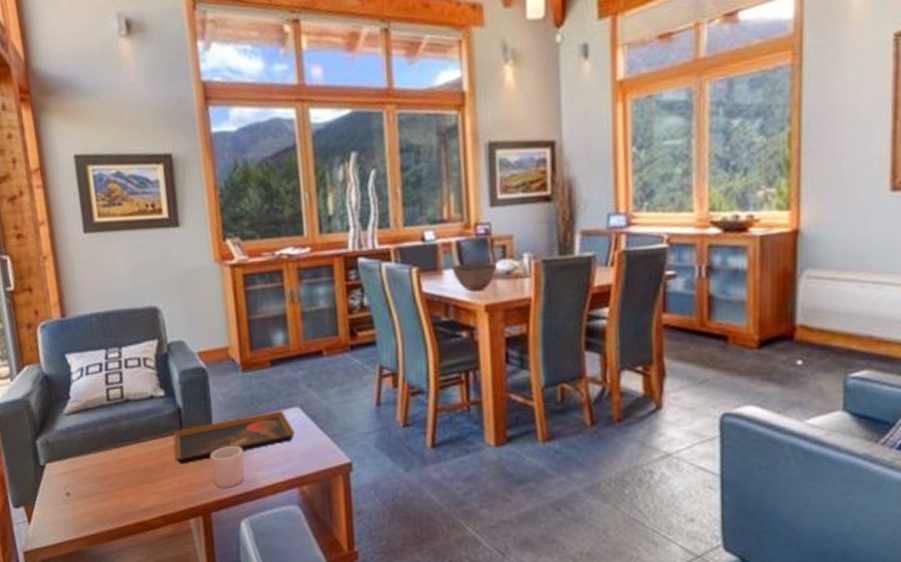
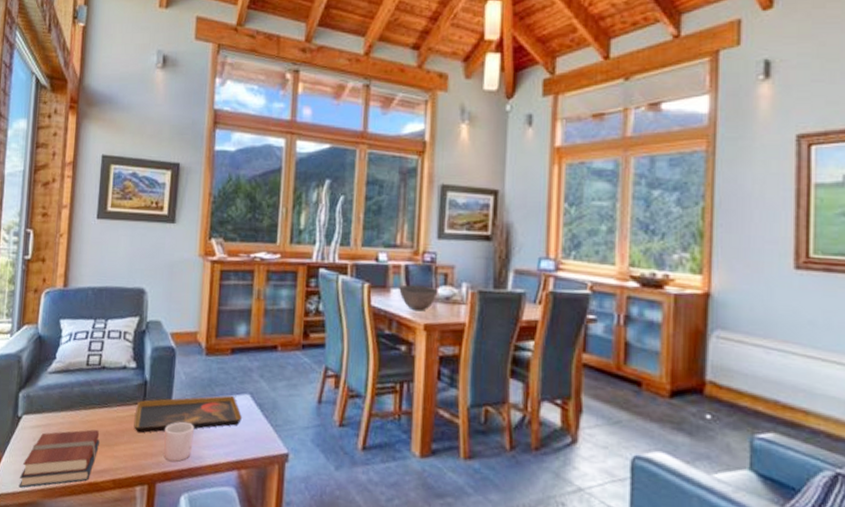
books: none [57,468,141,538] -> present [18,429,100,488]

